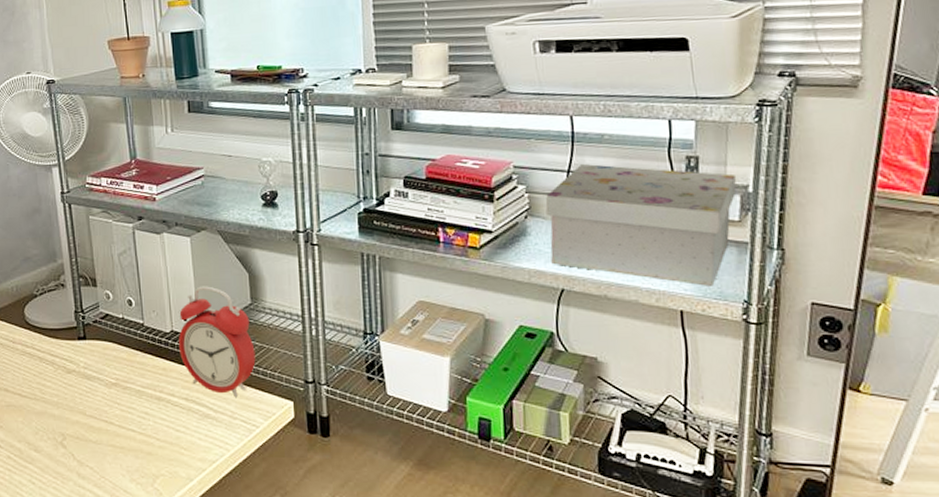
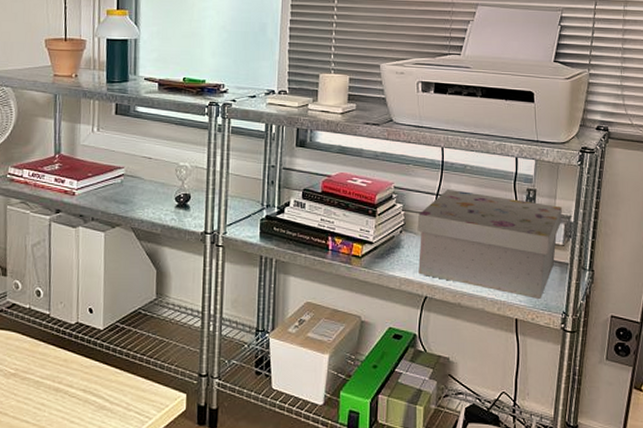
alarm clock: present [178,286,256,398] -> none [81,280,155,390]

